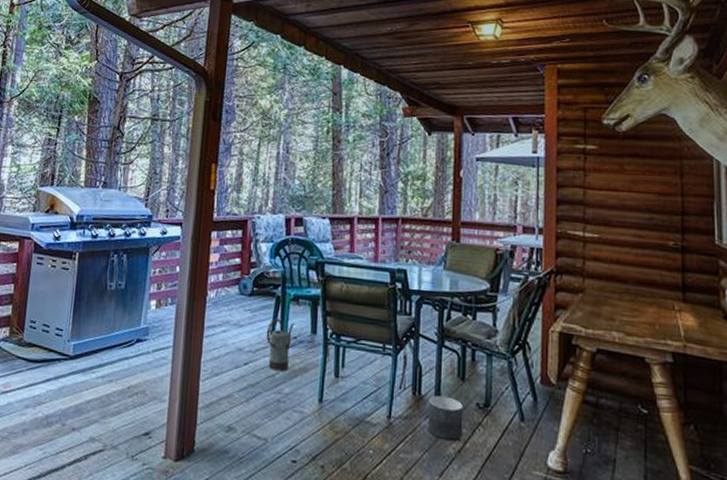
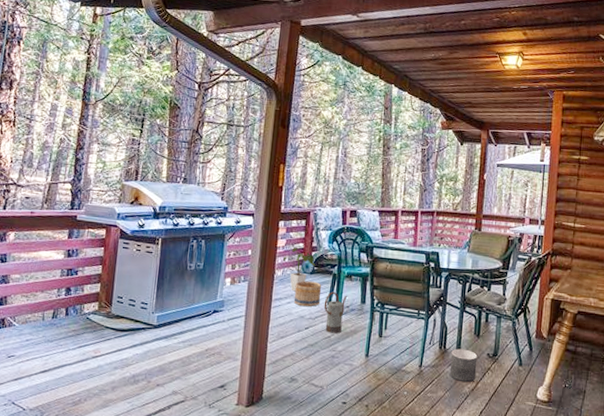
house plant: none [217,262,255,318] -> present [283,247,316,292]
basket: none [229,304,263,337] -> present [293,280,322,307]

